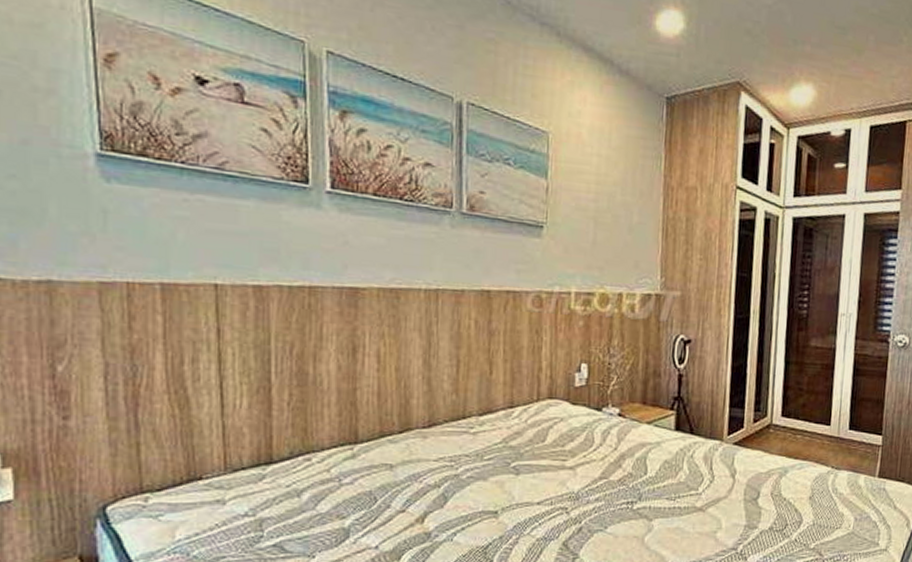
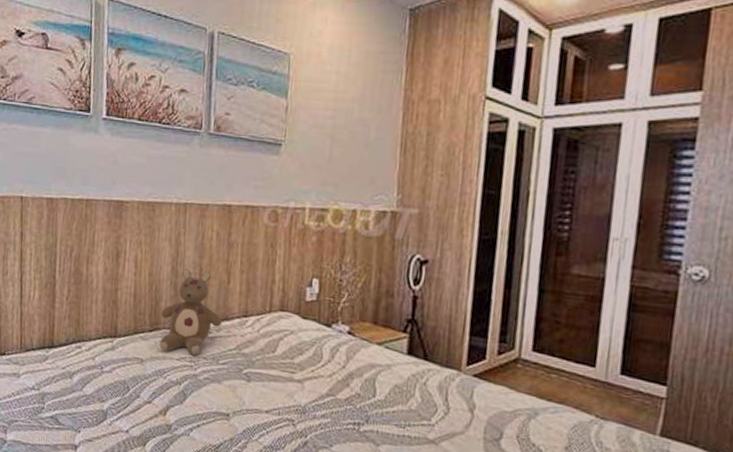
stuffed bear: none [412,361,485,455] -> present [159,269,222,356]

